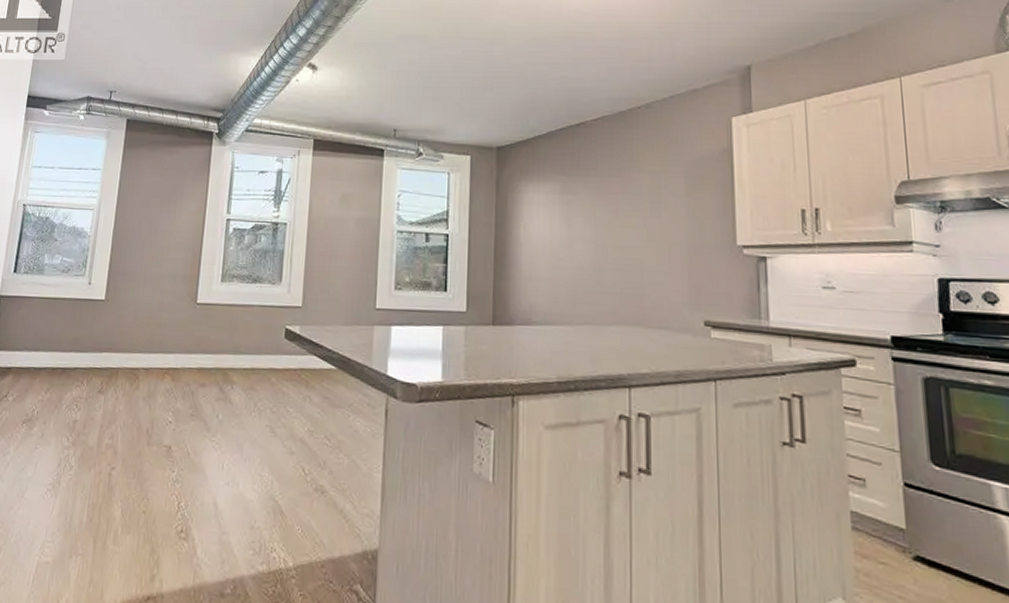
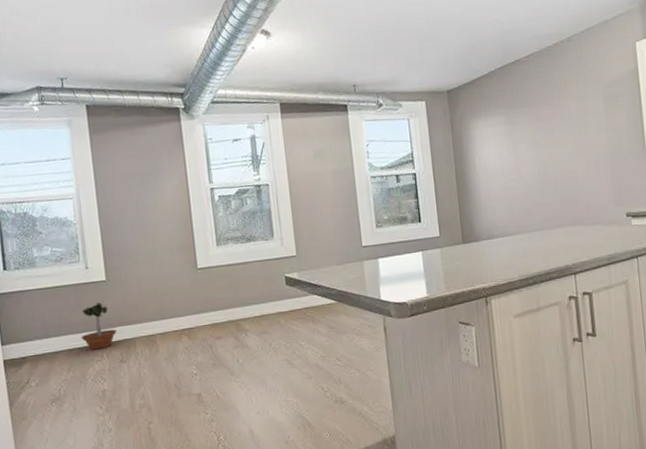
potted tree: none [67,319,103,374] -> present [81,298,117,350]

